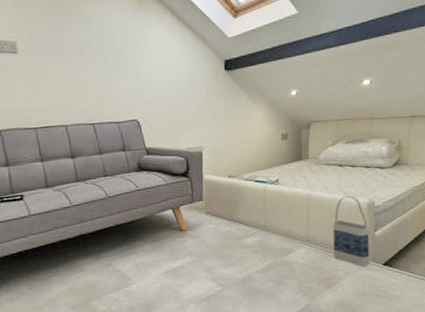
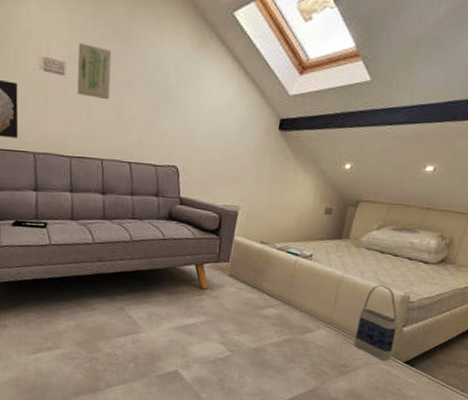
wall art: none [26,21,63,70] -> present [77,43,112,100]

